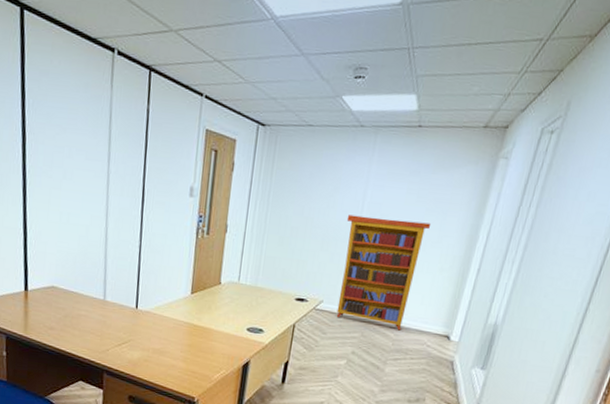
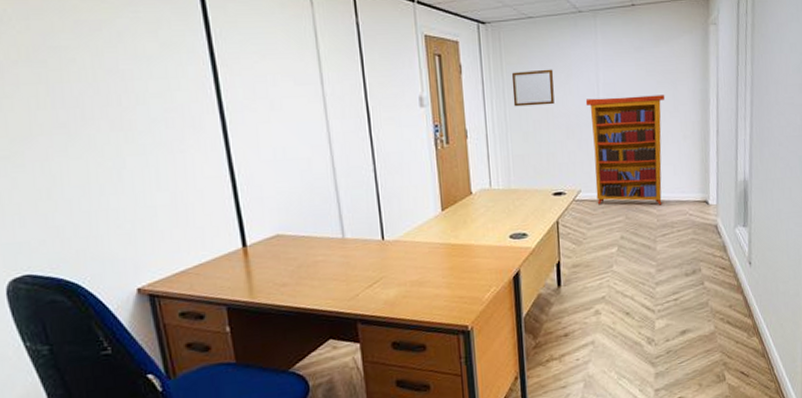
writing board: none [276,177,322,215] -> present [511,69,555,107]

